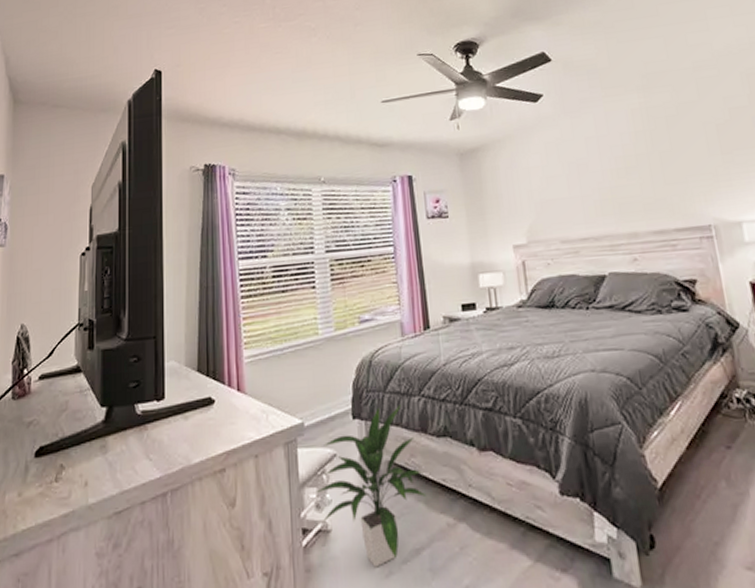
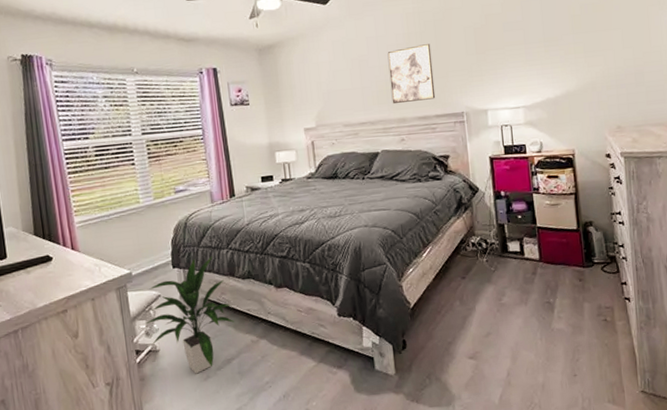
wall art: none [611,143,674,215] -> present [387,44,436,103]

